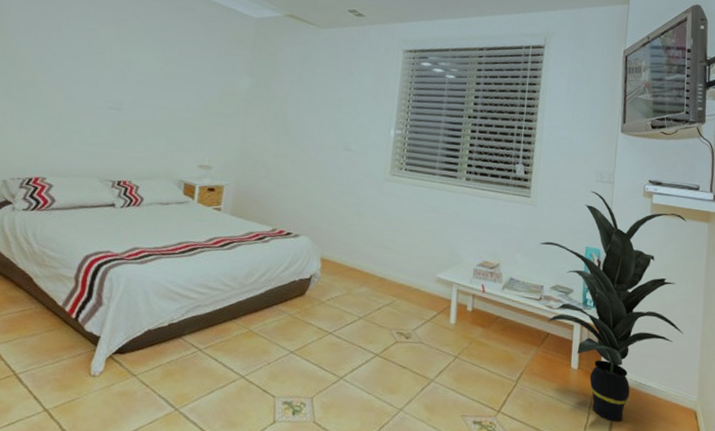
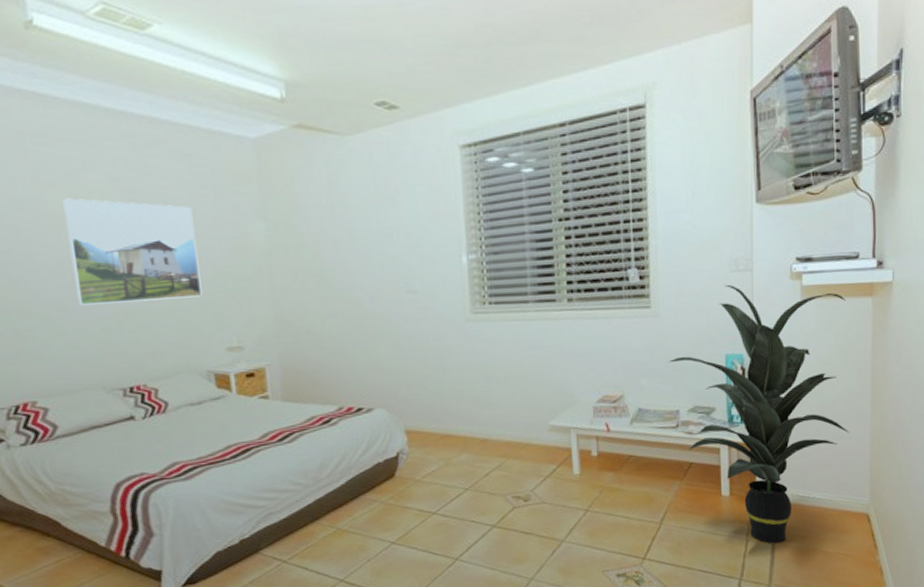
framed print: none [98,34,200,123] -> present [62,198,202,305]

